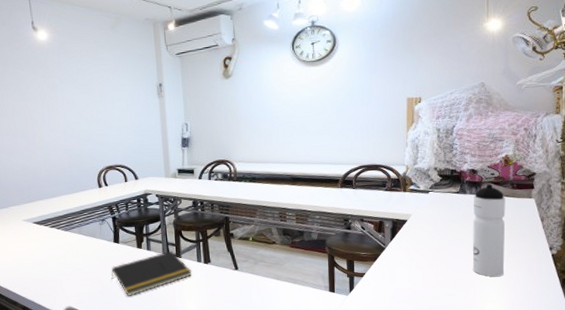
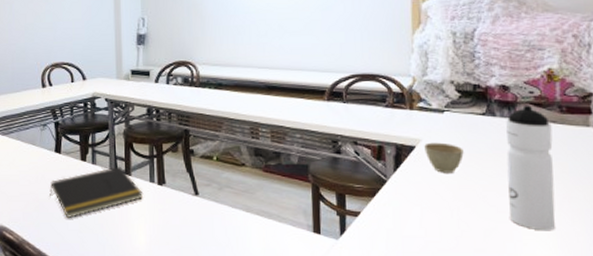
cup: none [414,216,442,239] -> present [424,142,464,173]

